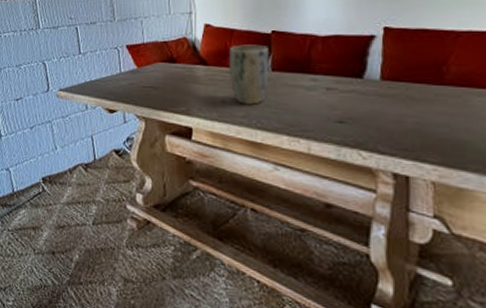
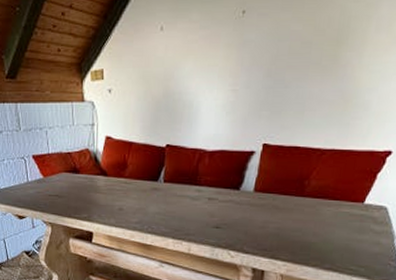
plant pot: present [228,44,270,105] -> none [126,157,163,212]

